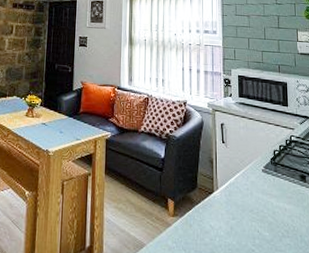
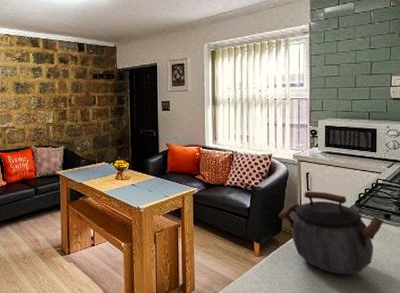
kettle: none [194,143,300,244] -> present [279,191,384,274]

